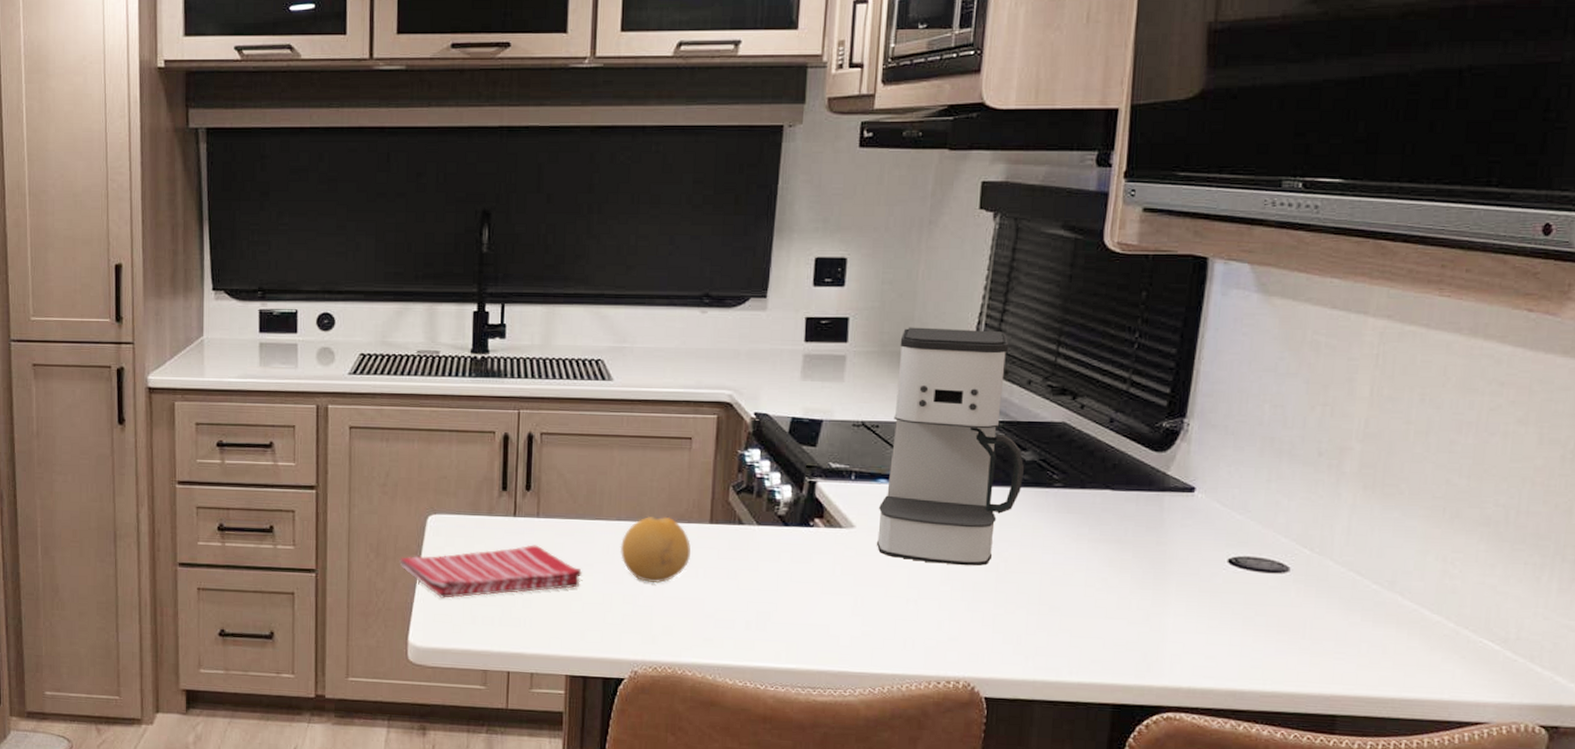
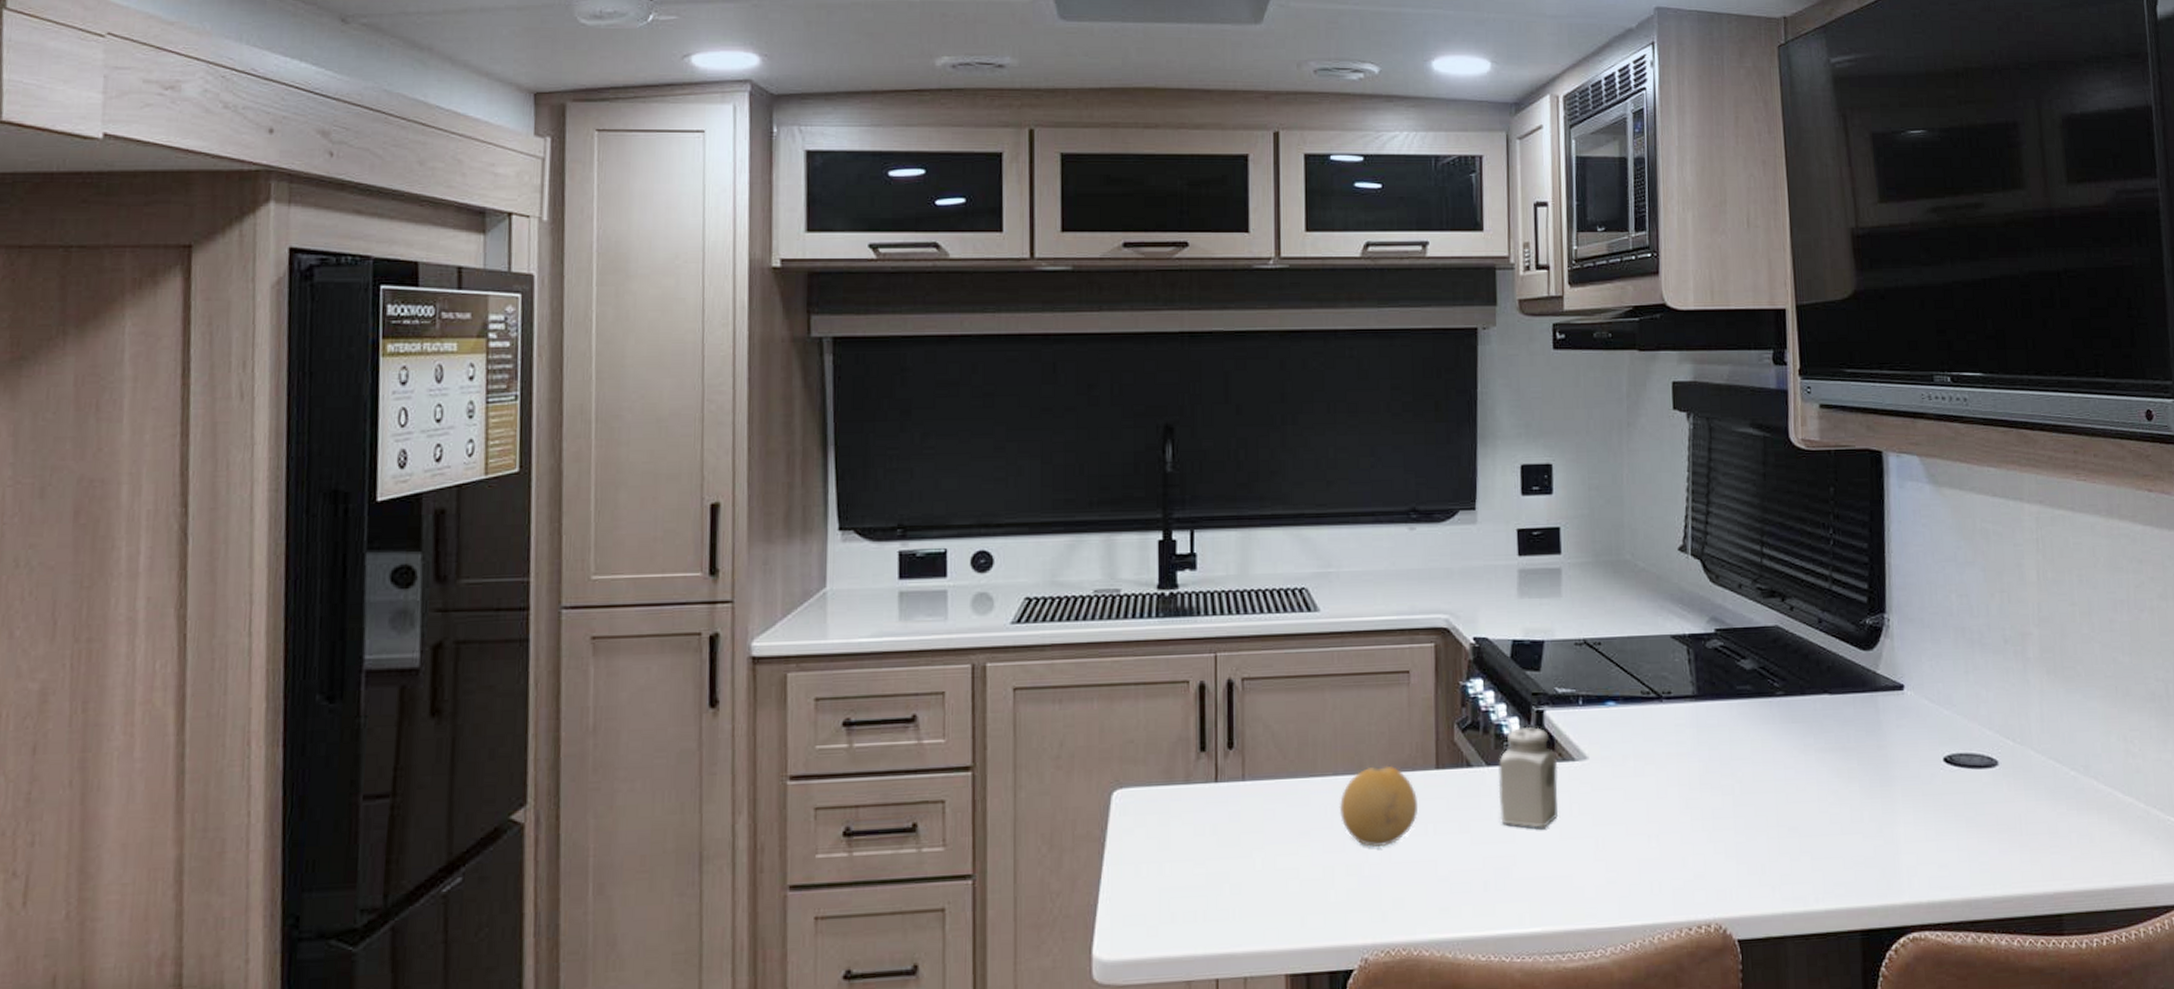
dish towel: present [399,545,582,599] -> none [1079,814,1298,896]
salt shaker: none [766,494,825,582] -> present [1498,726,1558,828]
coffee maker: present [877,327,1025,566] -> none [1610,533,1747,792]

